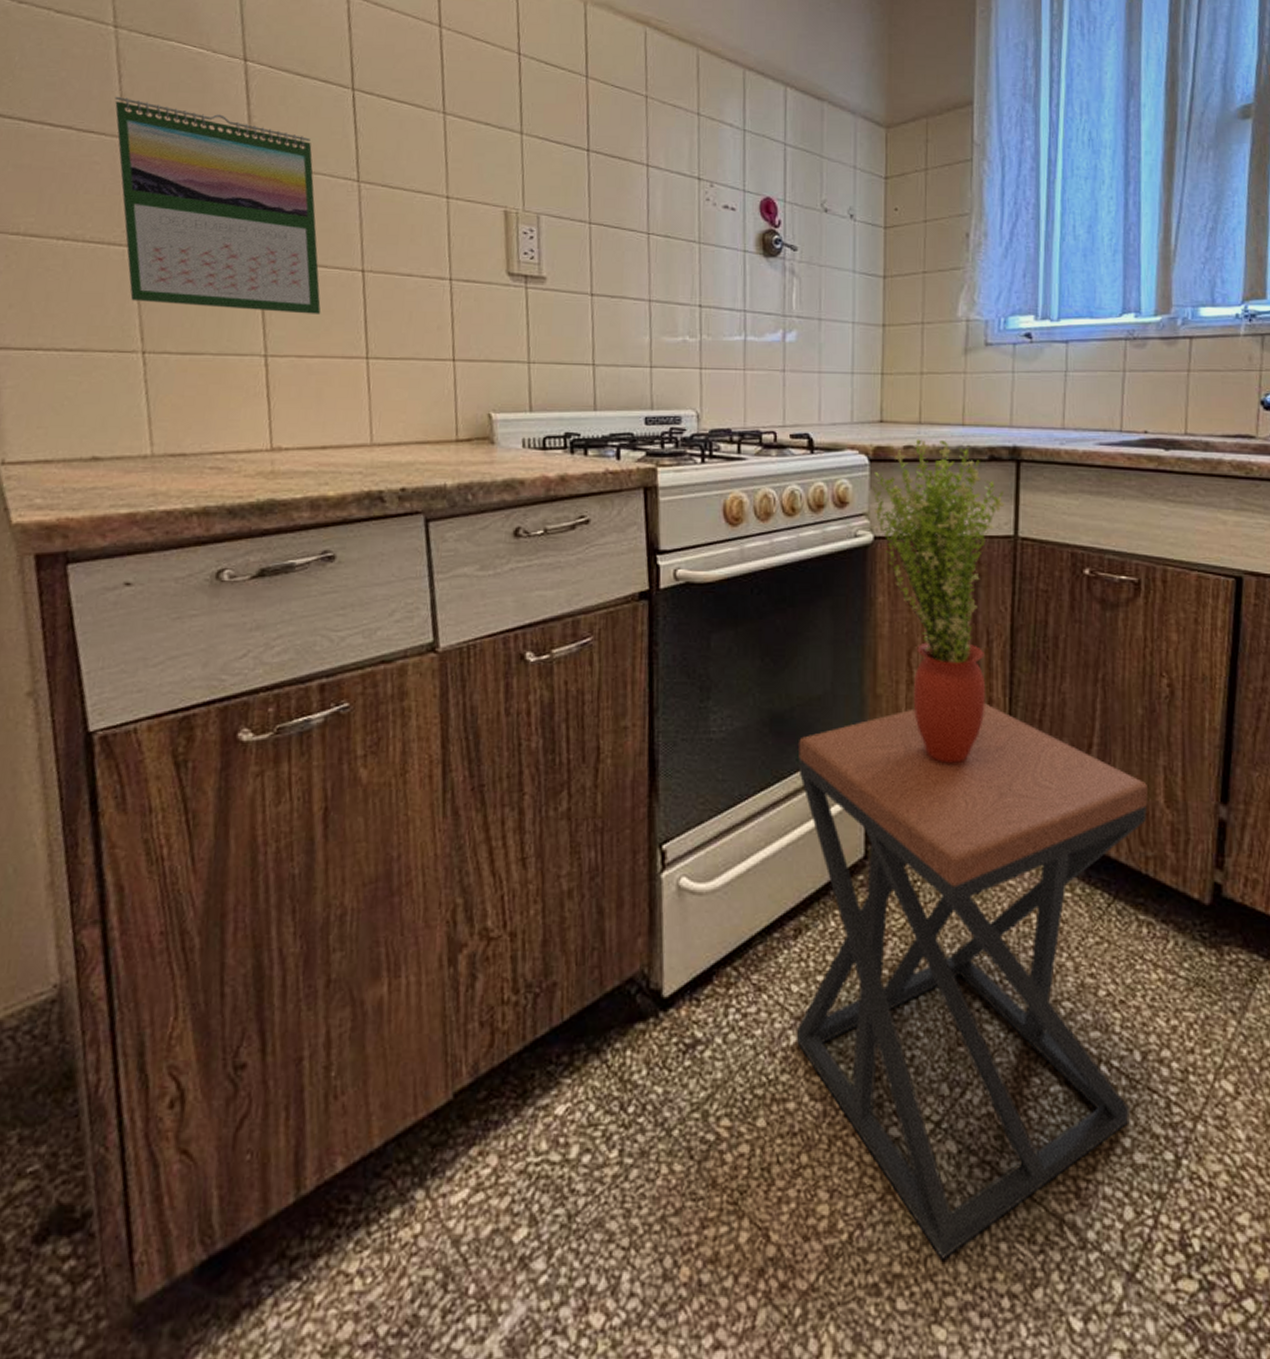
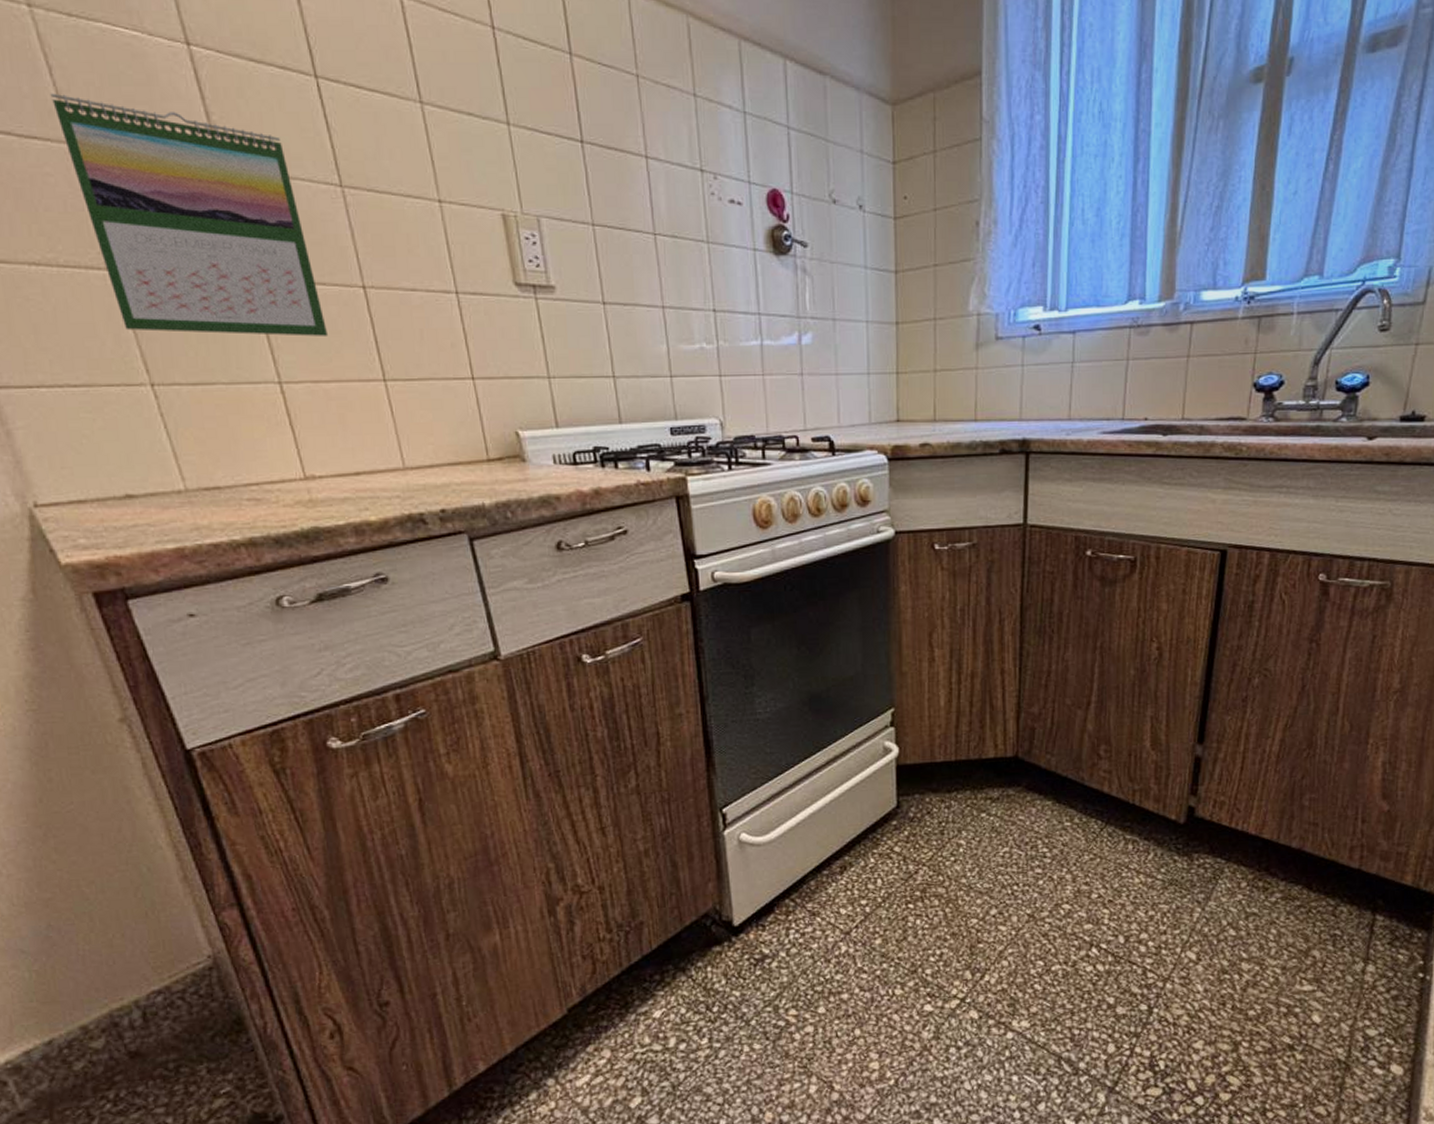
stool: present [797,703,1148,1259] -> none [836,674,1136,1091]
potted plant: present [873,439,1005,763] -> none [892,436,1015,726]

